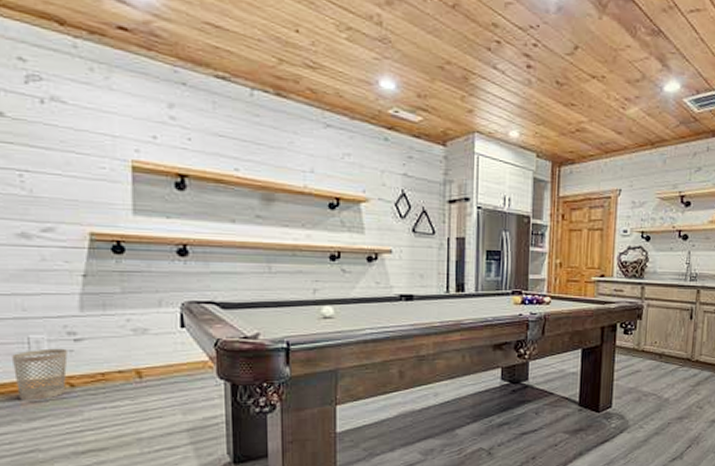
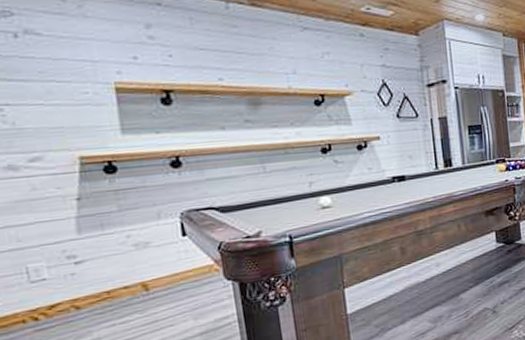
wastebasket: present [12,348,68,401] -> none [11,273,71,331]

